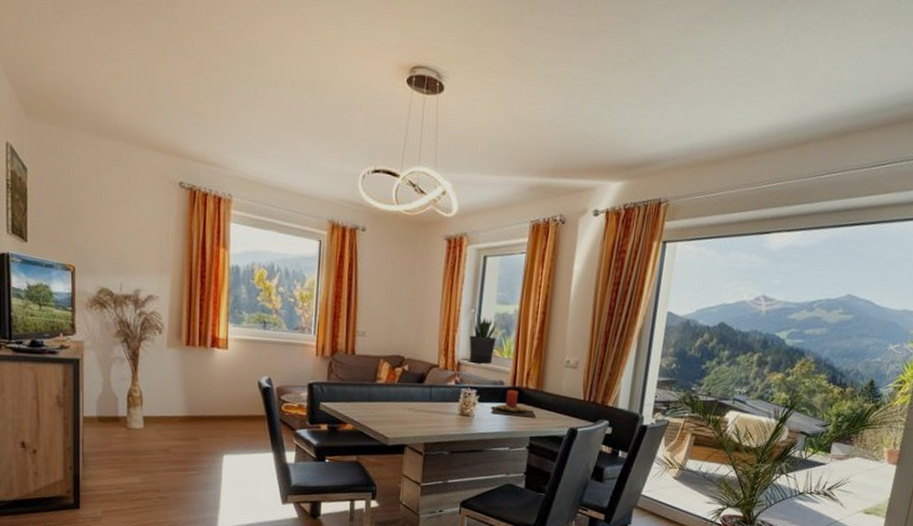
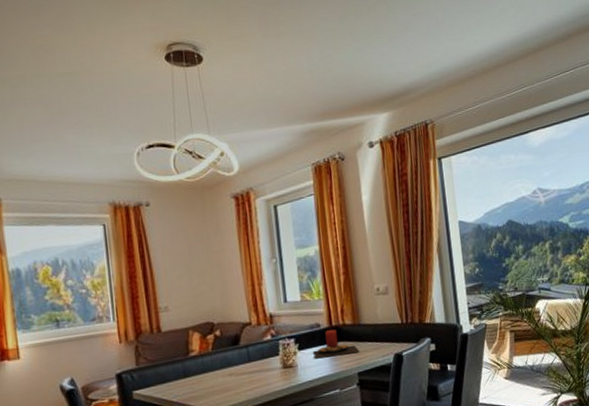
planter: present [469,314,496,365] -> none [276,262,304,313]

